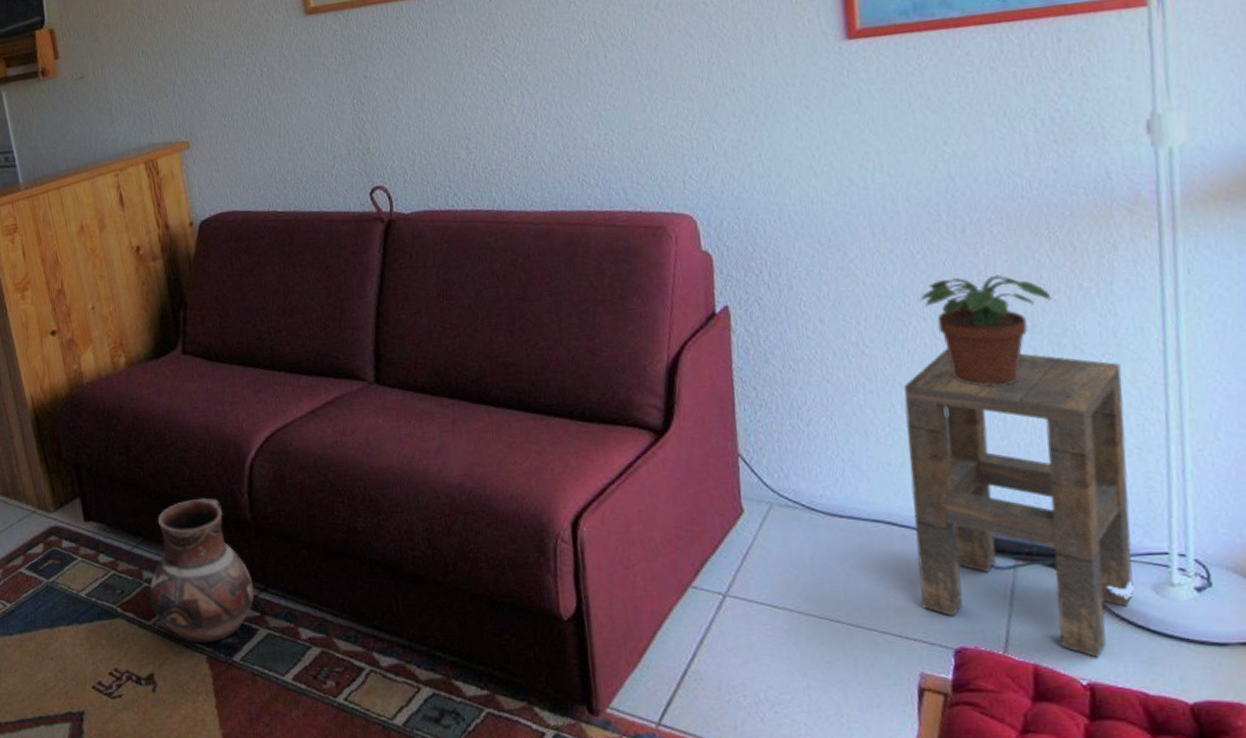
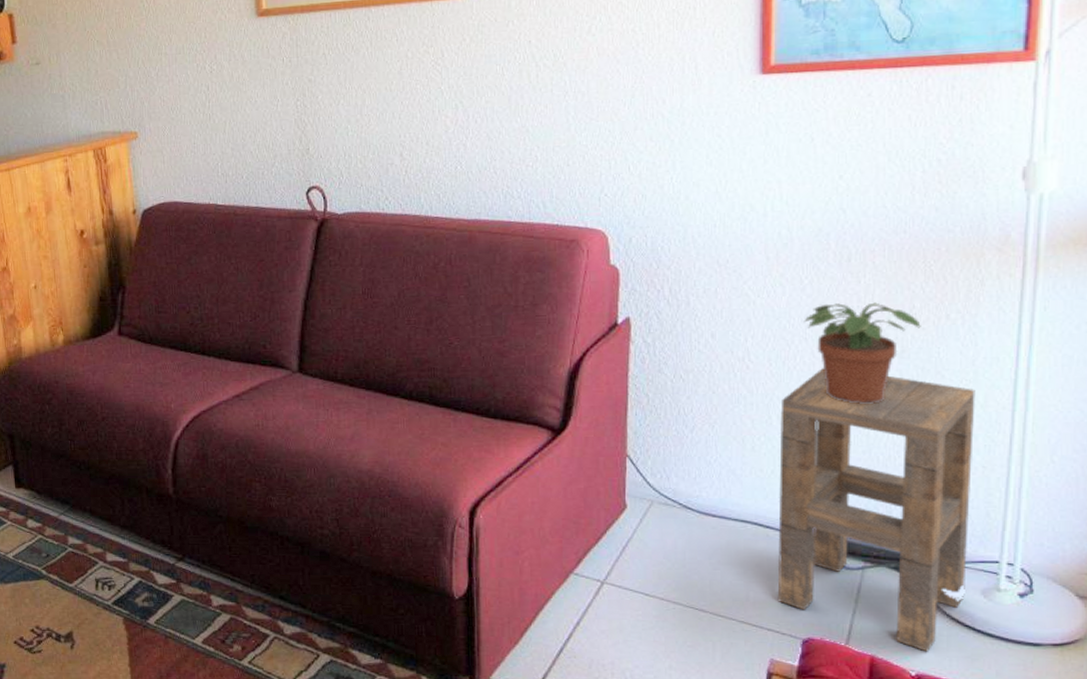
ceramic pot: present [150,498,255,643] -> none [73,471,172,606]

